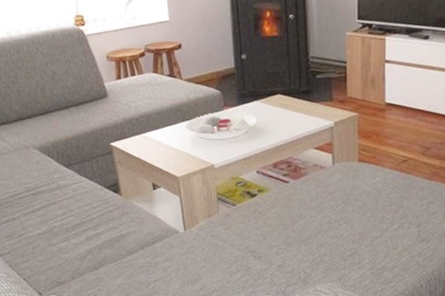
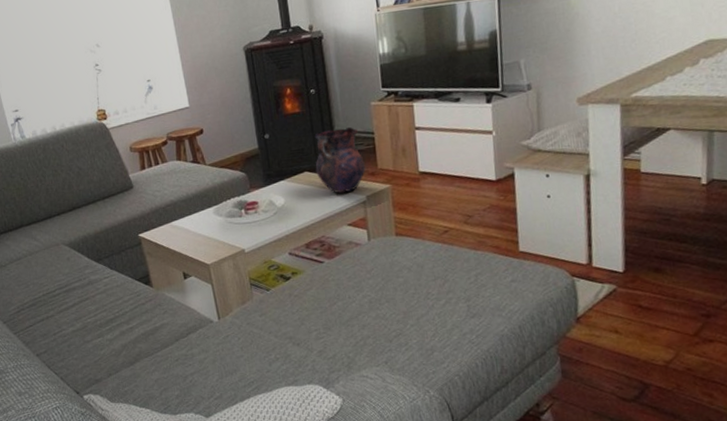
vase: none [288,55,335,118] -> present [314,127,365,194]

